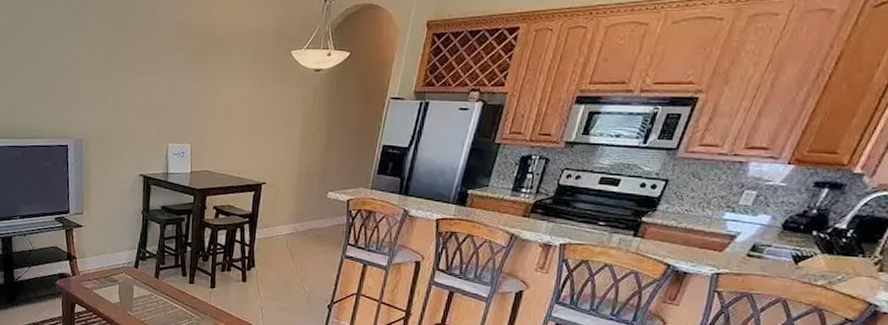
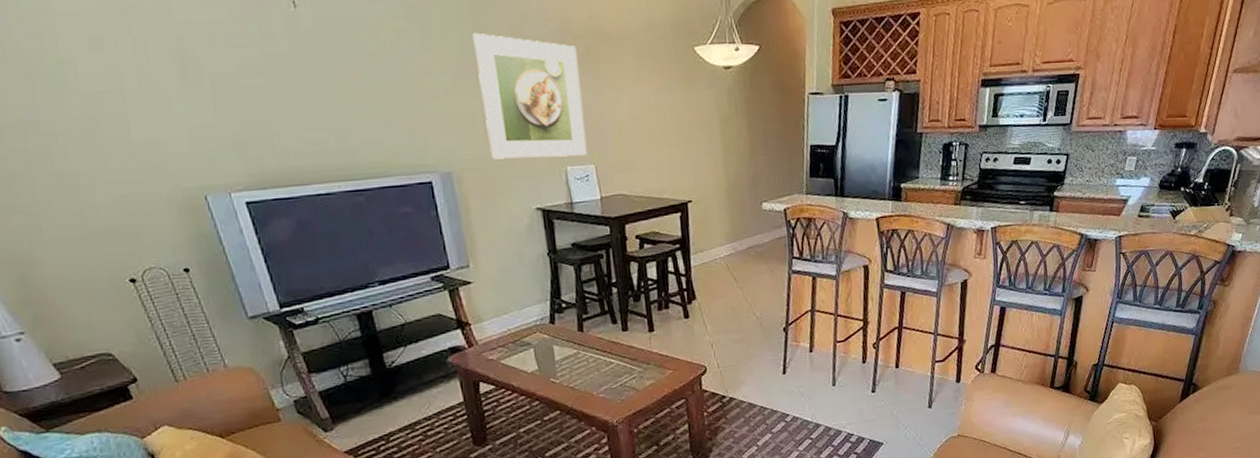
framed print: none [113,31,192,136] -> present [472,32,587,160]

